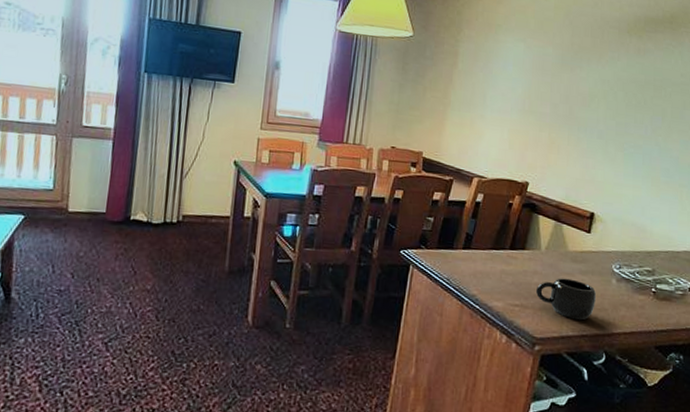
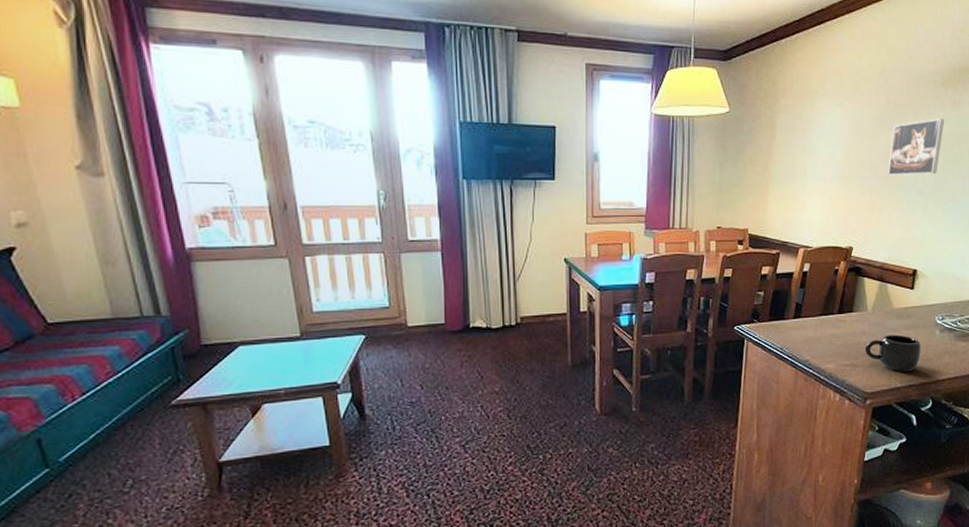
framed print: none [569,64,629,119] -> present [888,119,945,176]

